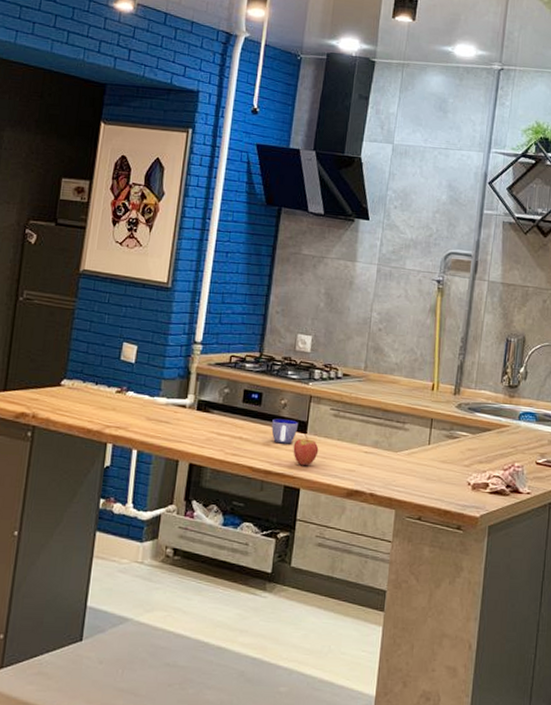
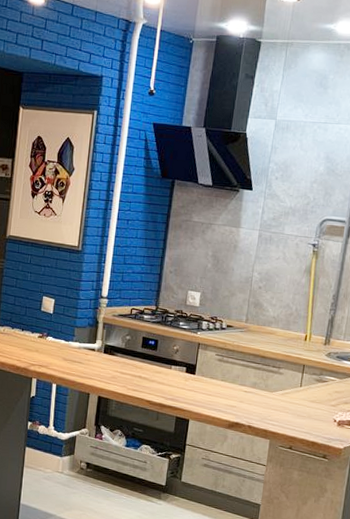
cup: present [271,418,298,444] -> none [166,361,188,383]
fruit: present [293,433,319,466] -> none [183,374,206,402]

